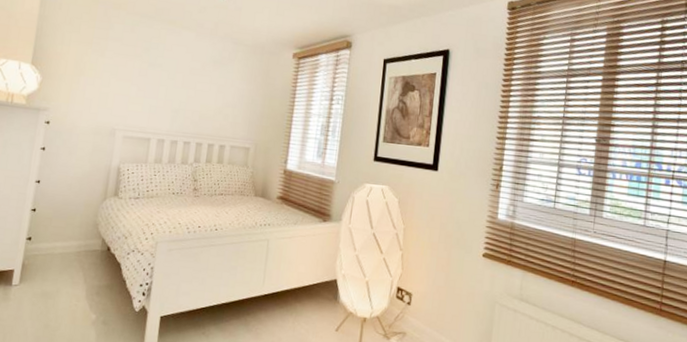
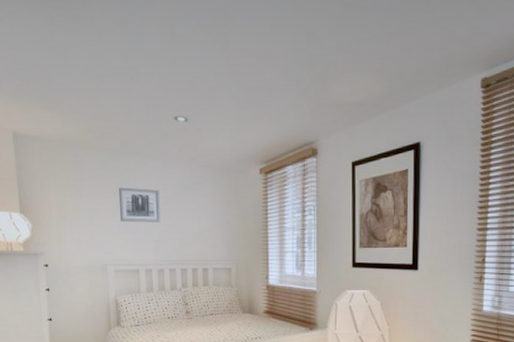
wall art: none [141,52,187,93] -> present [119,187,161,222]

